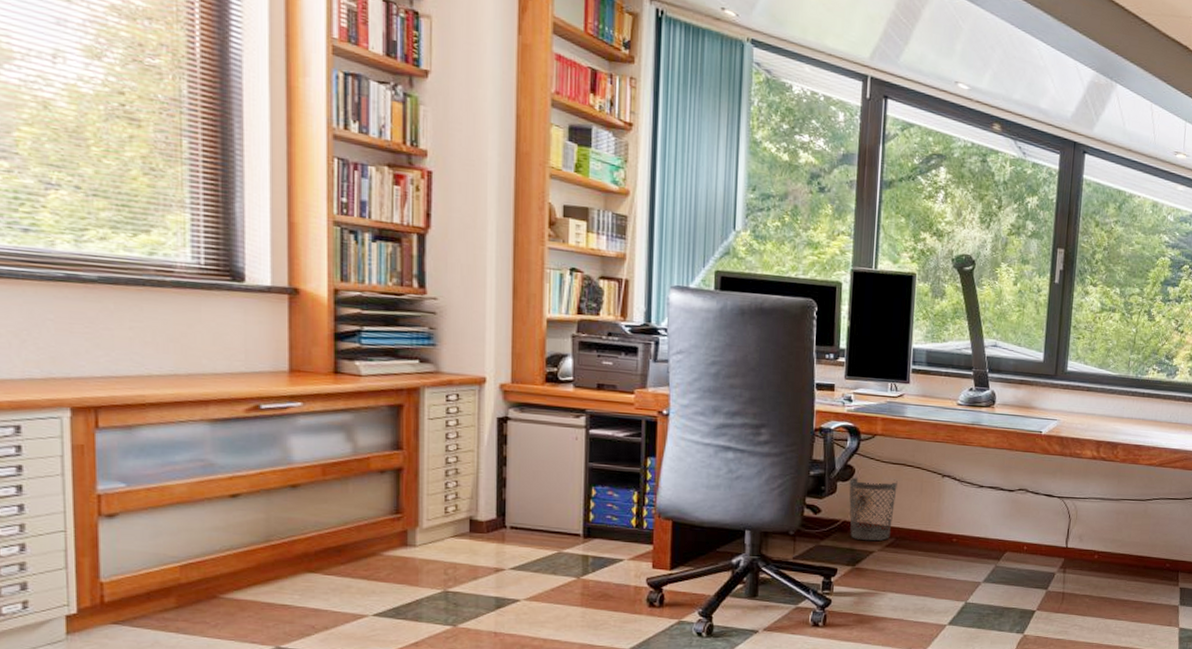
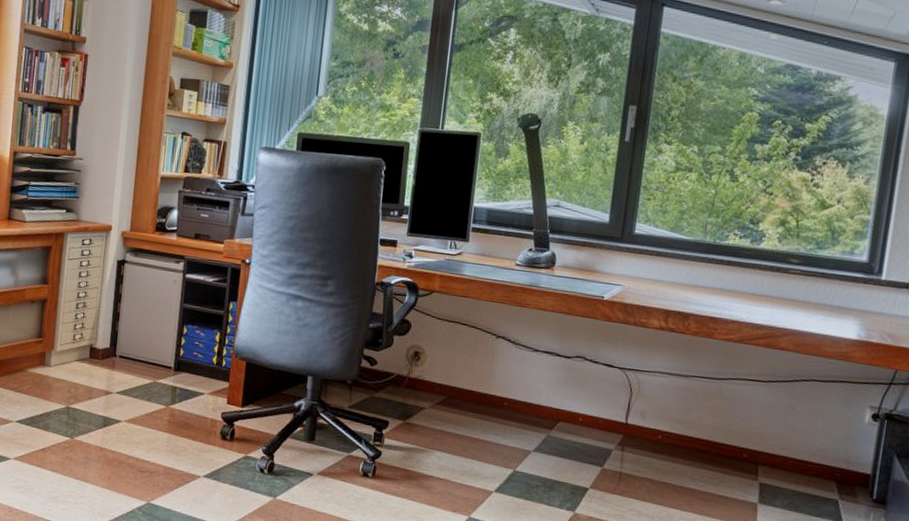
wastebasket: present [849,477,898,541] -> none [403,332,452,398]

